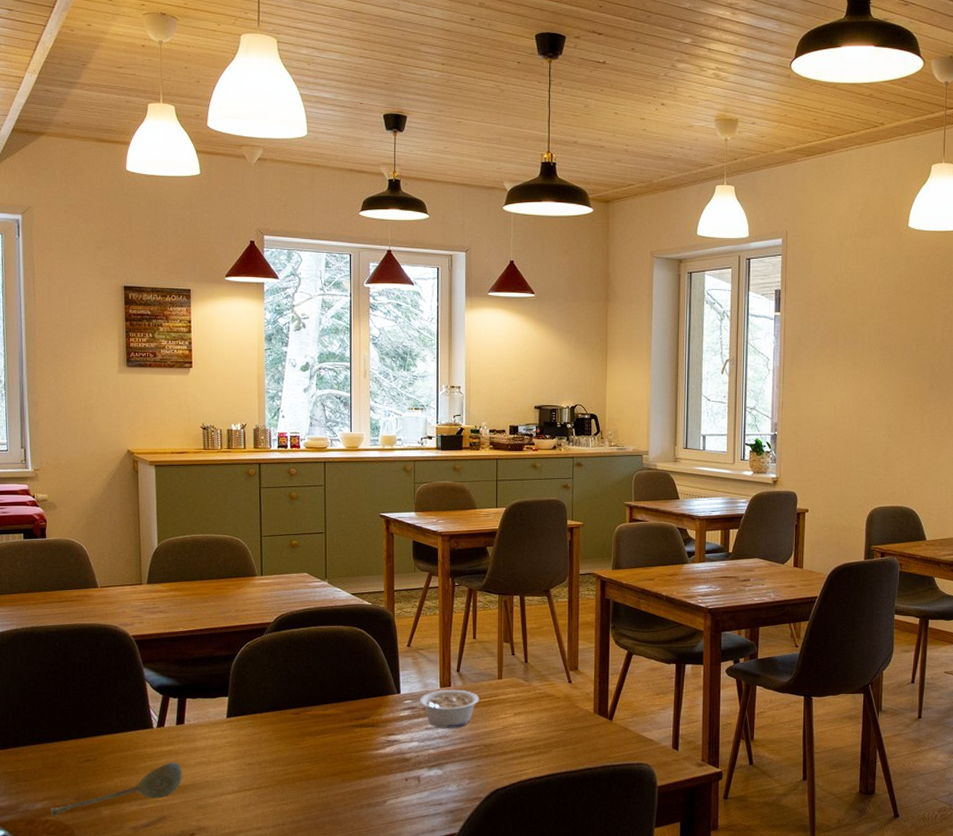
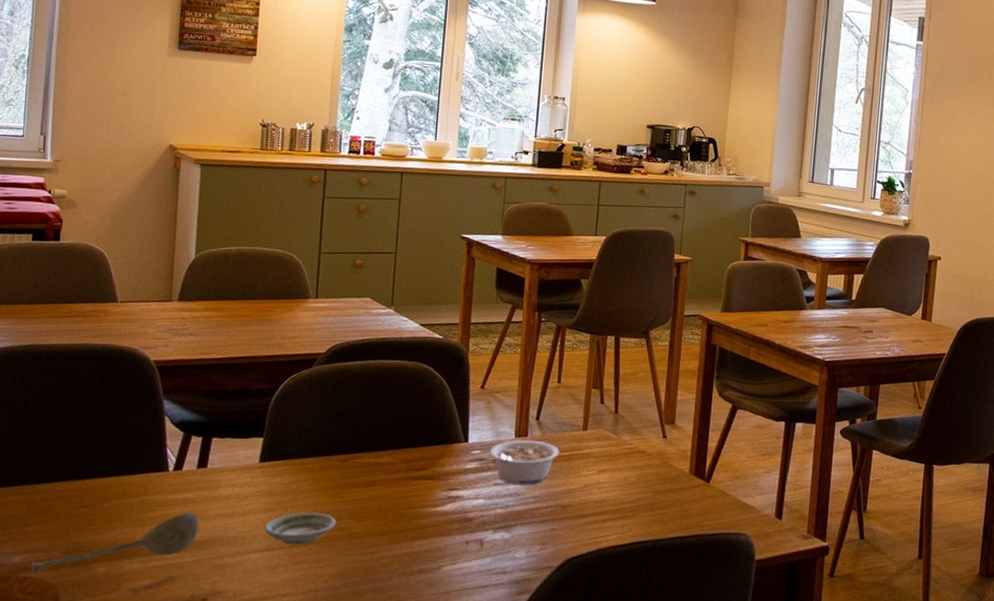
saucer: none [236,759,295,787] -> present [264,512,336,546]

